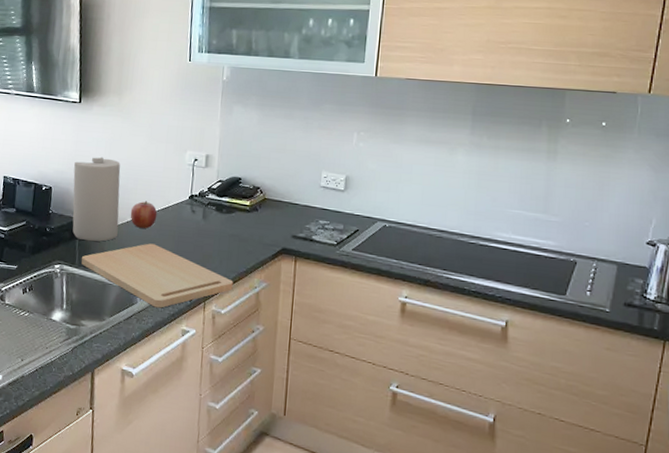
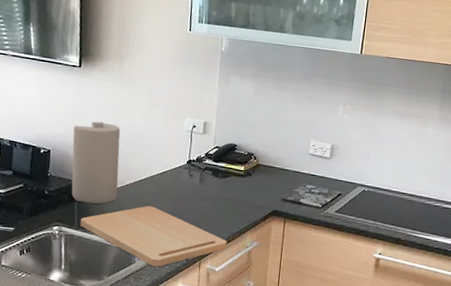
fruit: present [130,201,158,229] -> none [129,165,156,192]

